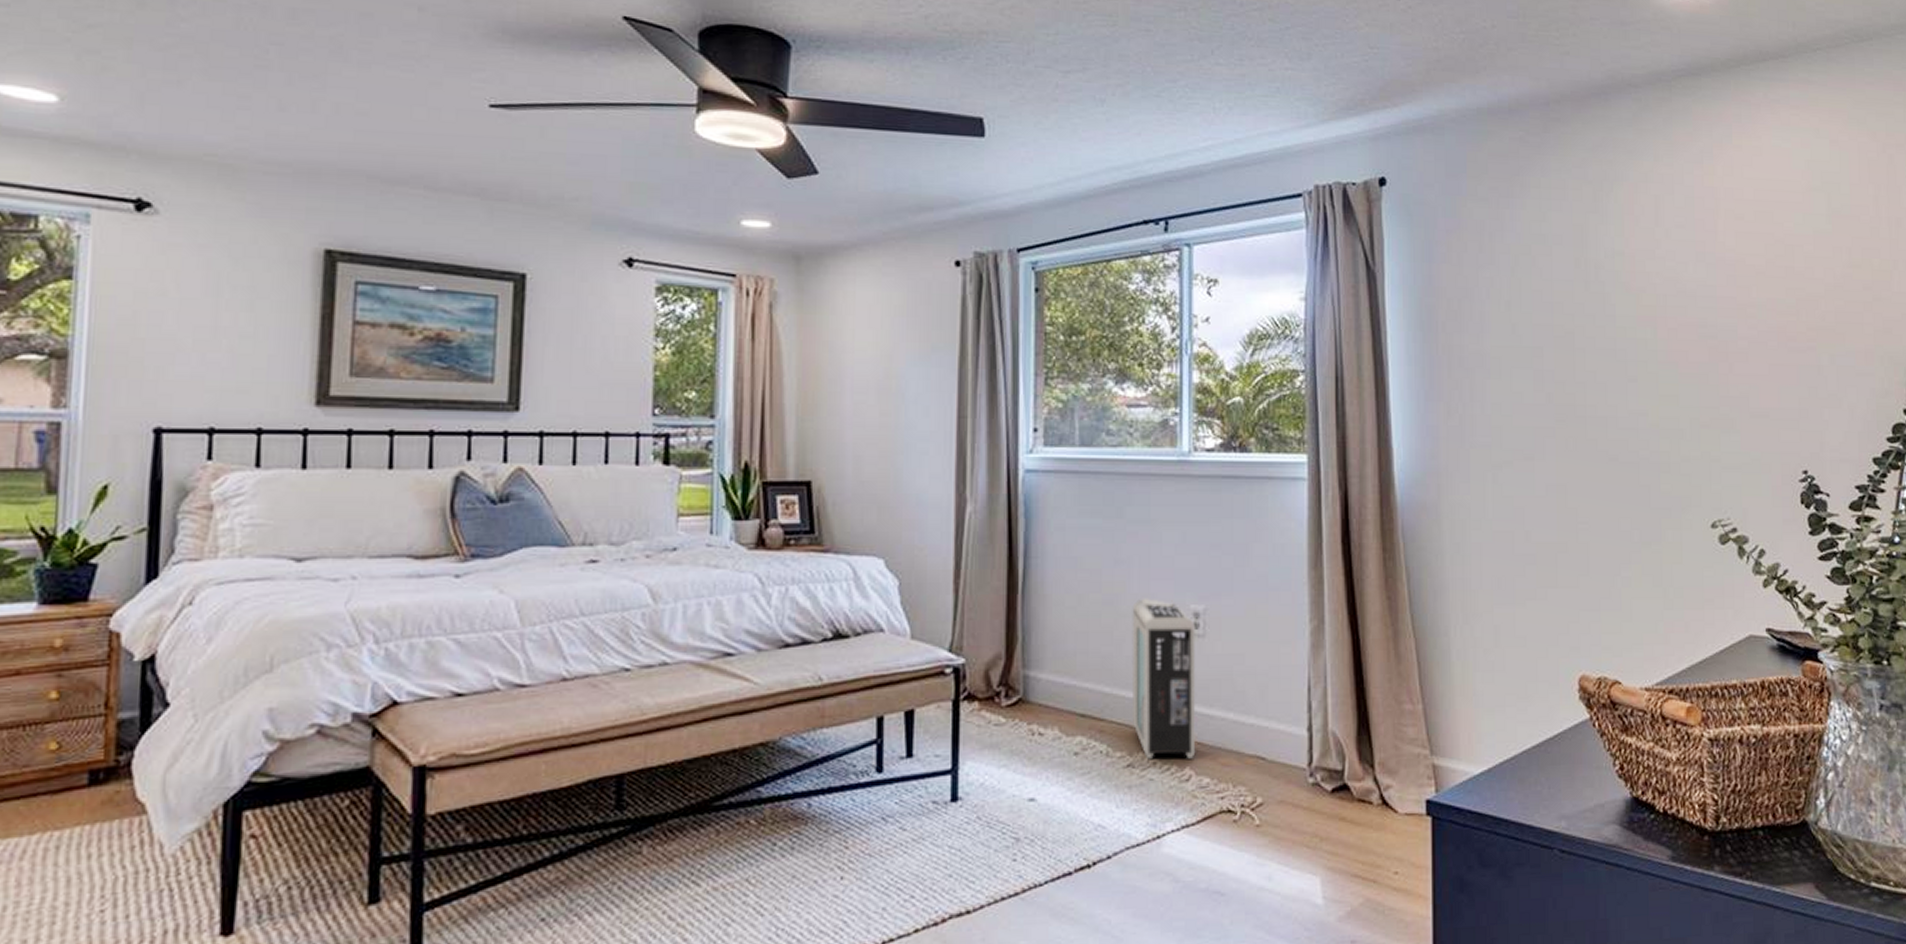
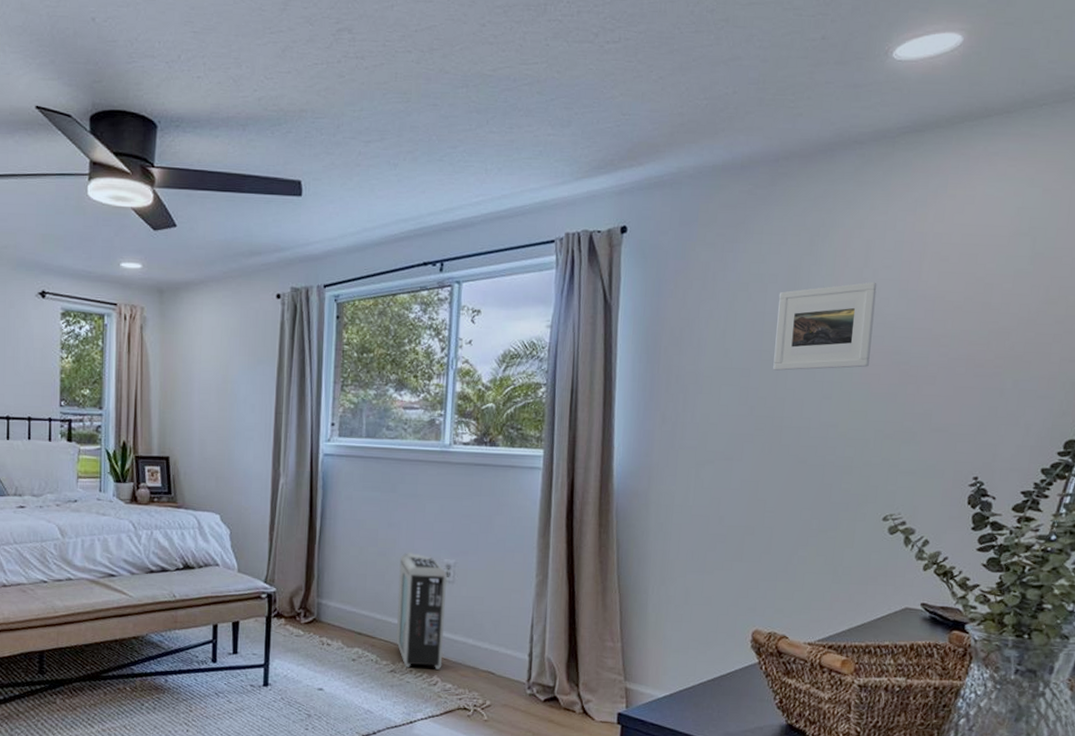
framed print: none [1567,243,1674,349] -> present [773,282,877,371]

